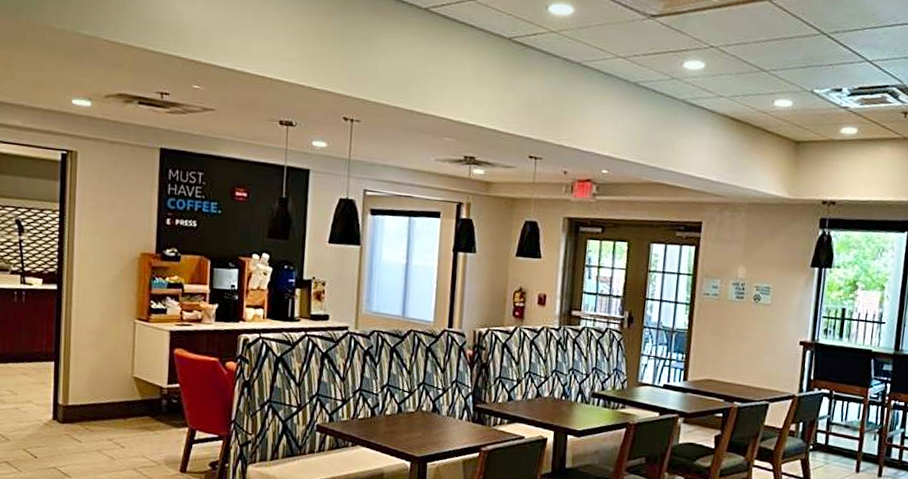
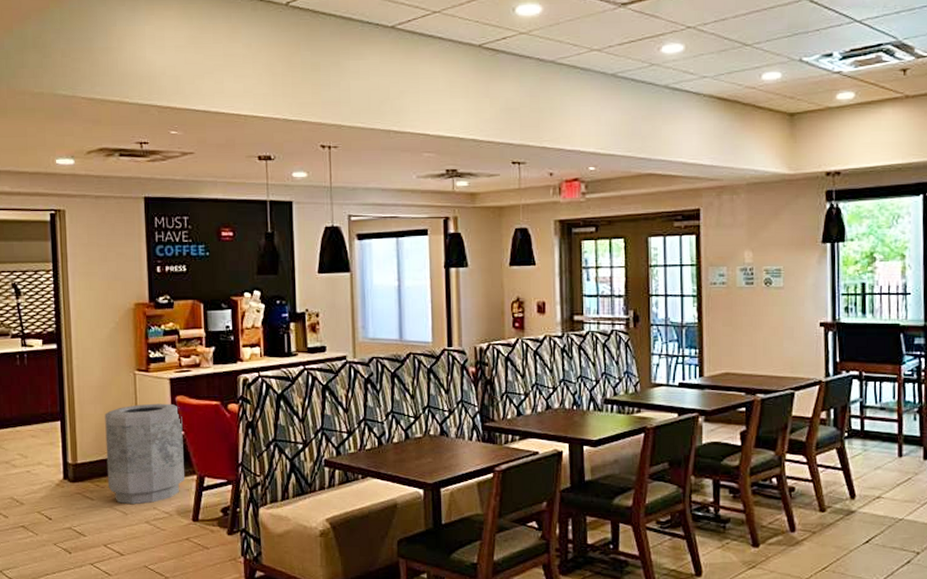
trash can: none [97,353,179,451] -> present [105,403,186,505]

